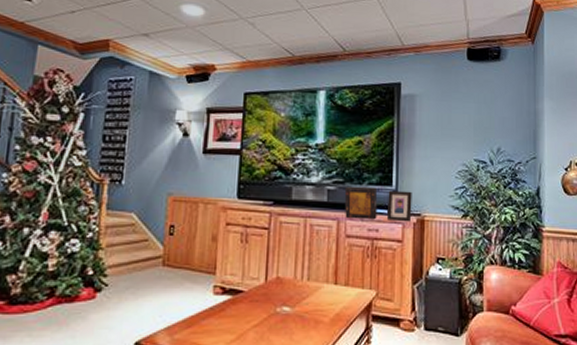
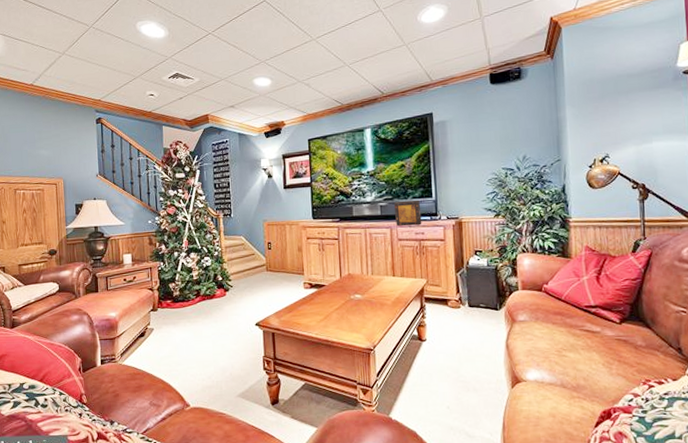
picture frame: present [387,190,412,222] -> none [429,200,451,225]

